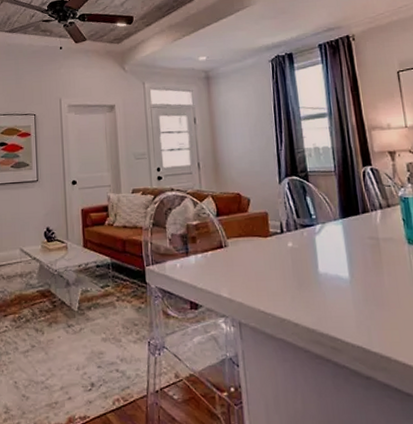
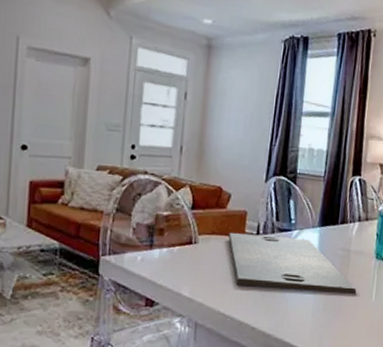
cutting board: none [255,232,396,284] -> present [228,232,357,294]

